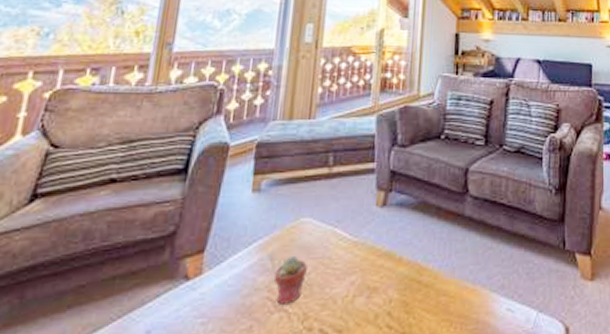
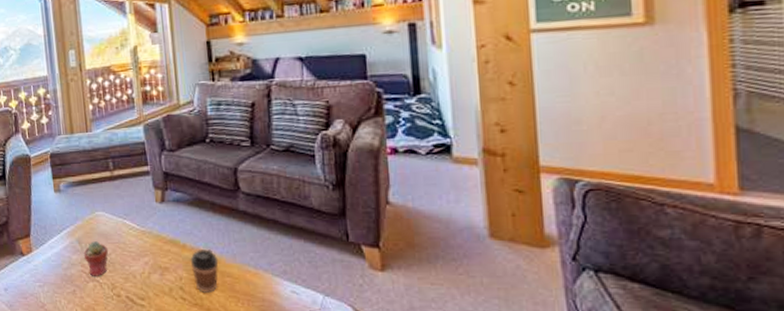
coffee cup: none [404,263,436,319] -> present [190,249,219,294]

